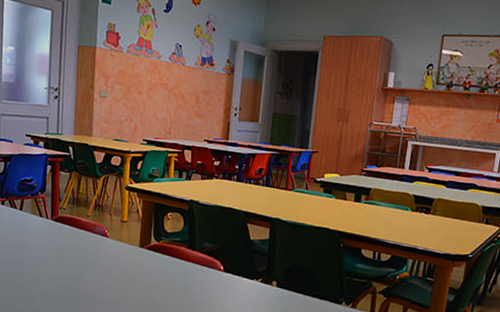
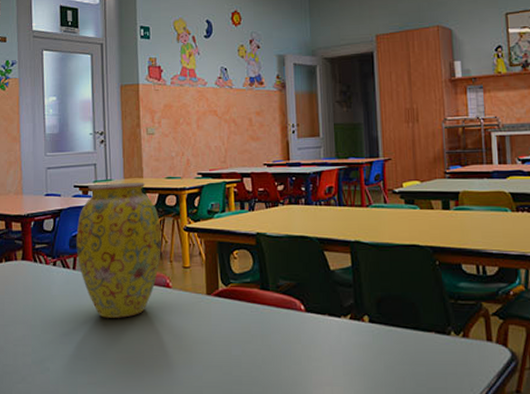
vase: none [24,136,105,258] -> present [76,183,161,318]

